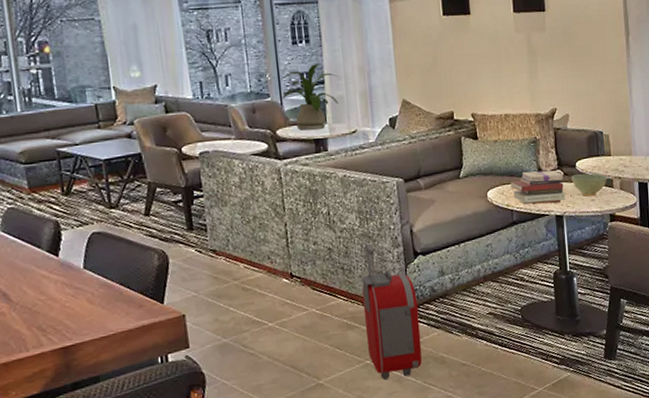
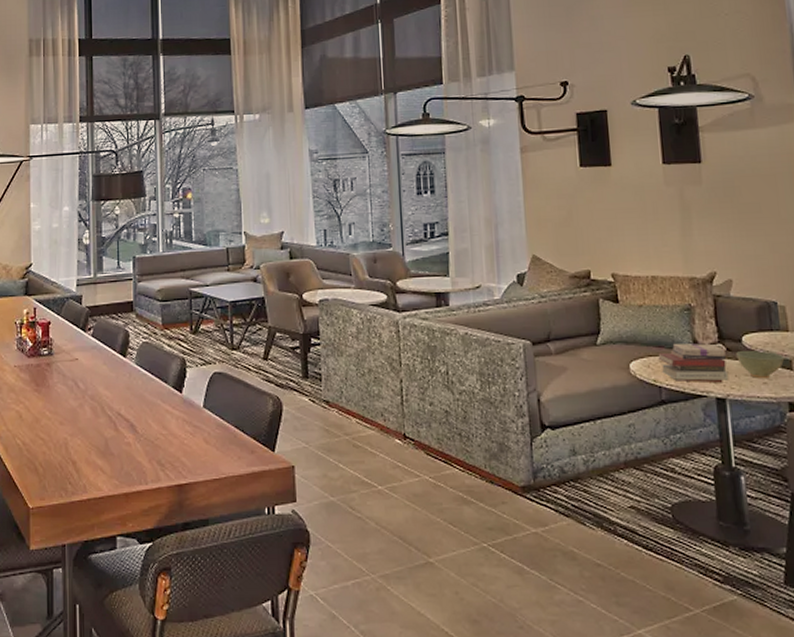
house plant: present [281,62,339,131] -> none [404,213,464,283]
suitcase: present [361,244,422,380] -> none [480,411,548,569]

